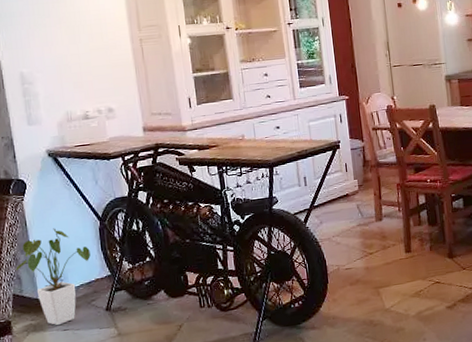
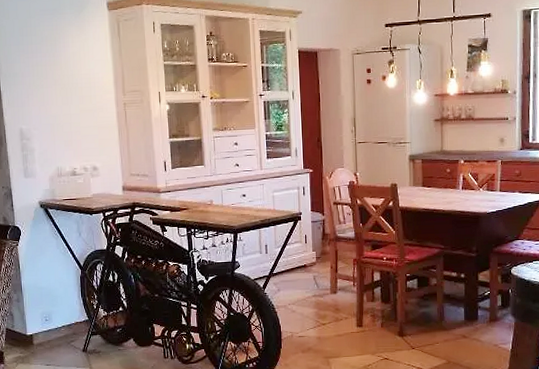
house plant: present [16,228,91,326] -> none [9,273,72,361]

